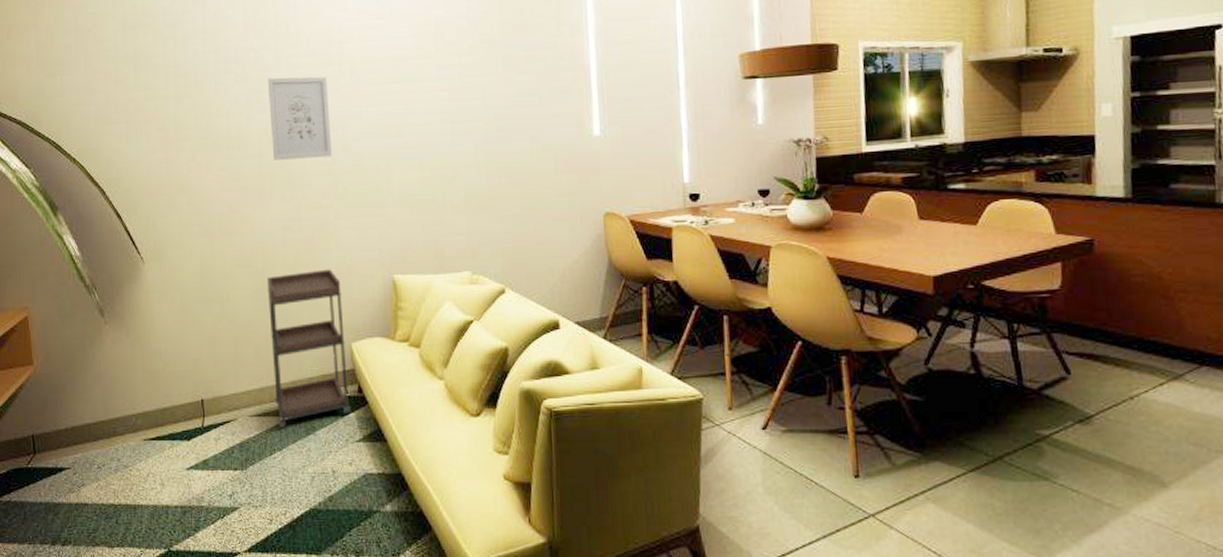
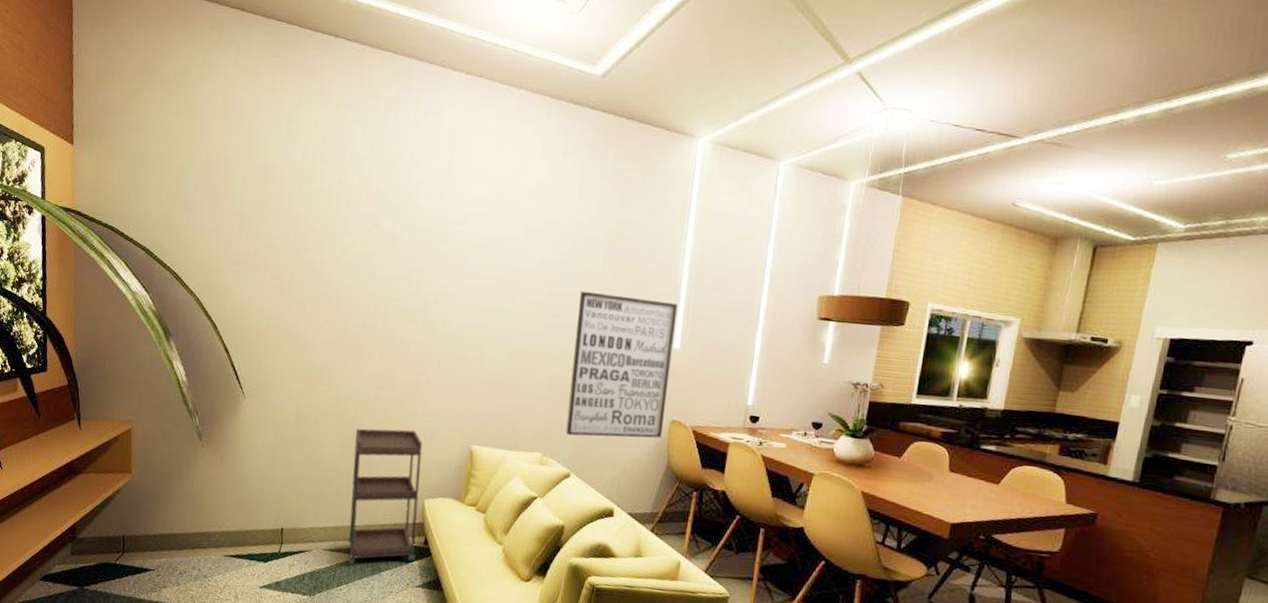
wall art: present [268,76,332,160] -> none [377,246,438,329]
wall art: none [484,87,597,248] -> present [565,290,678,439]

